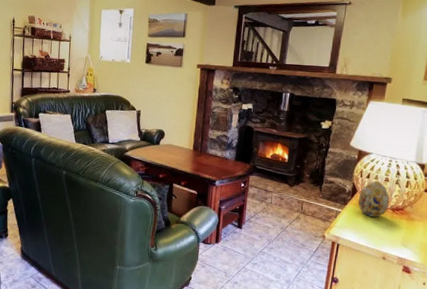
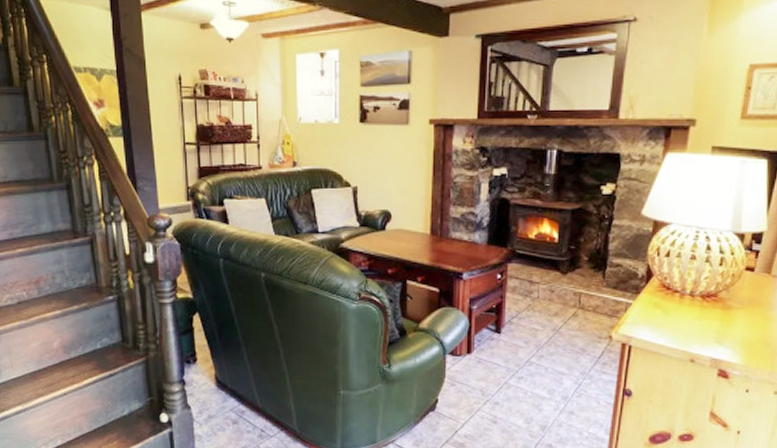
decorative egg: present [358,180,390,218] -> none [655,259,698,309]

